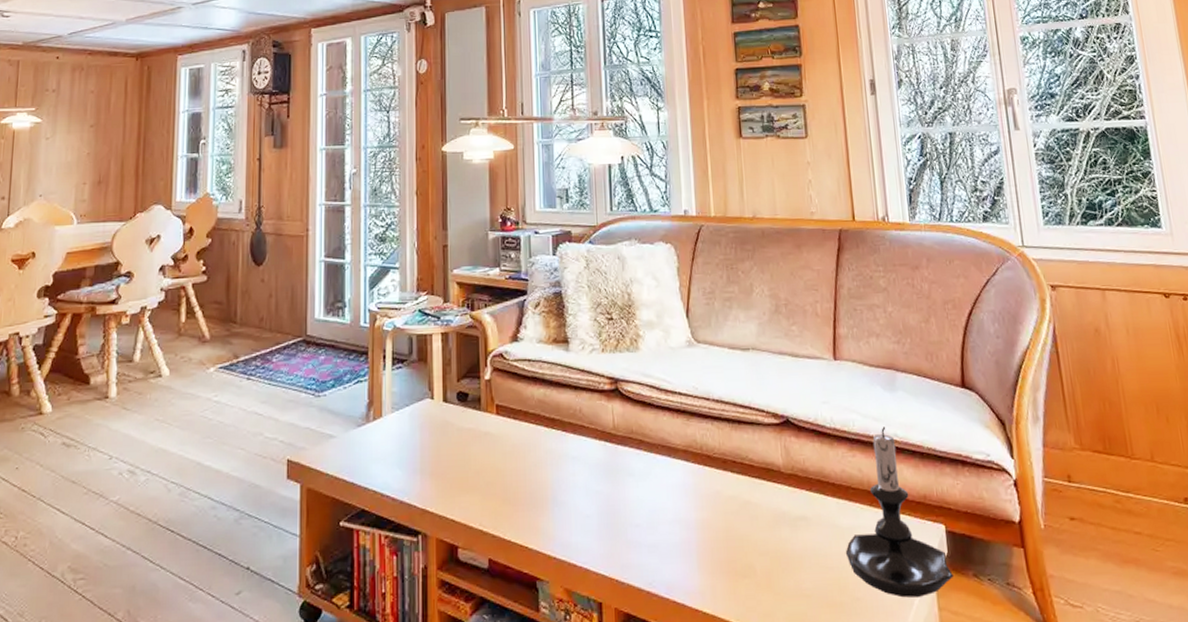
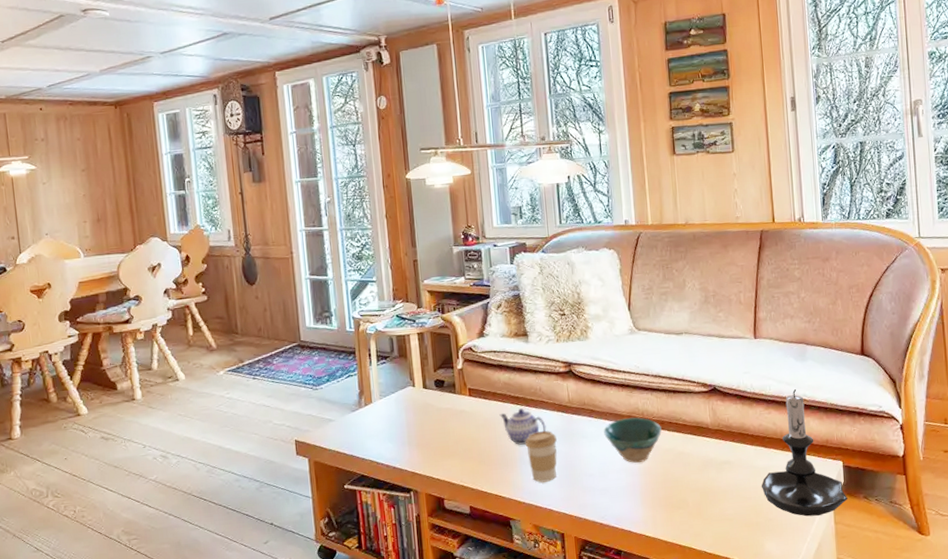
teapot: none [531,433,586,481] -> present [499,408,547,445]
coffee cup: none [559,464,597,532] -> present [525,431,557,483]
bowl: none [654,453,724,512] -> present [604,417,662,463]

